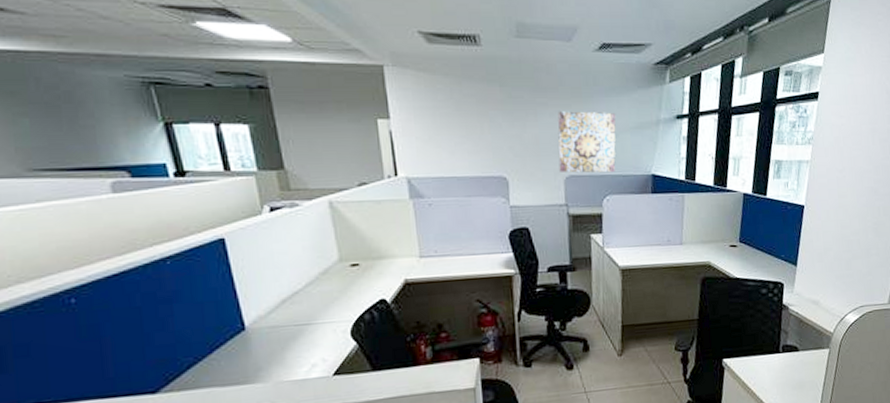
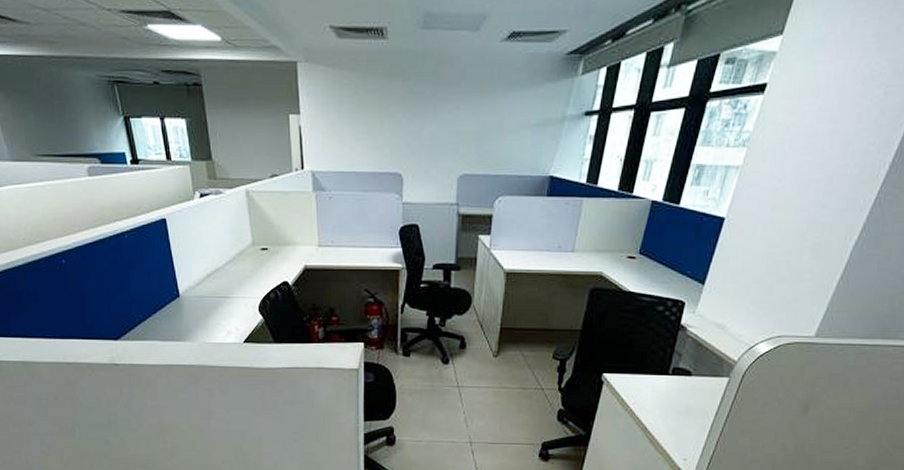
wall art: present [558,111,616,173] -> none [453,107,518,173]

